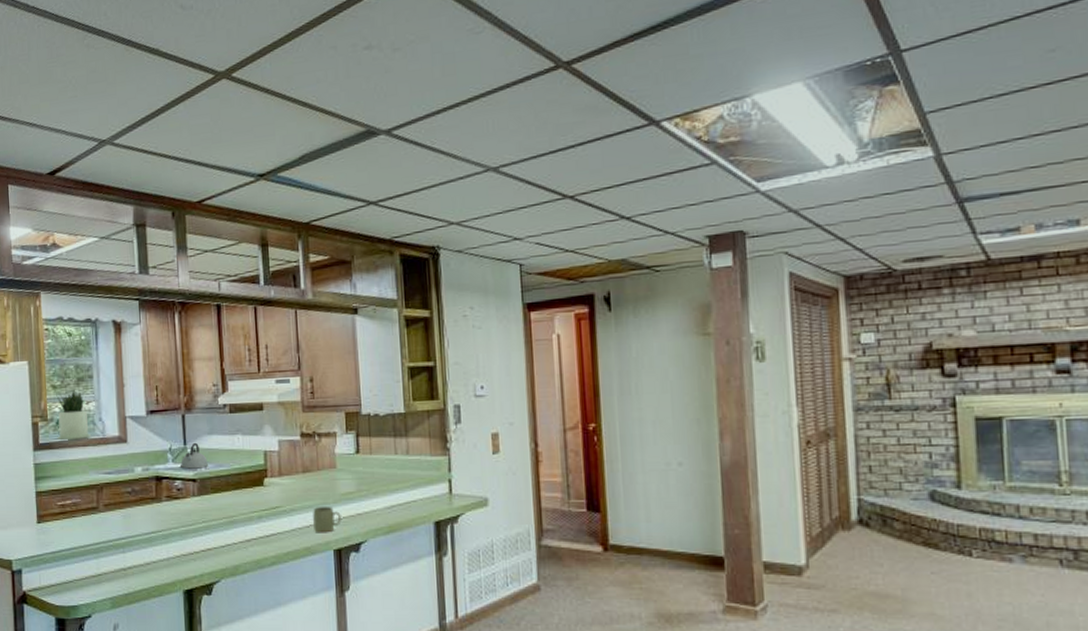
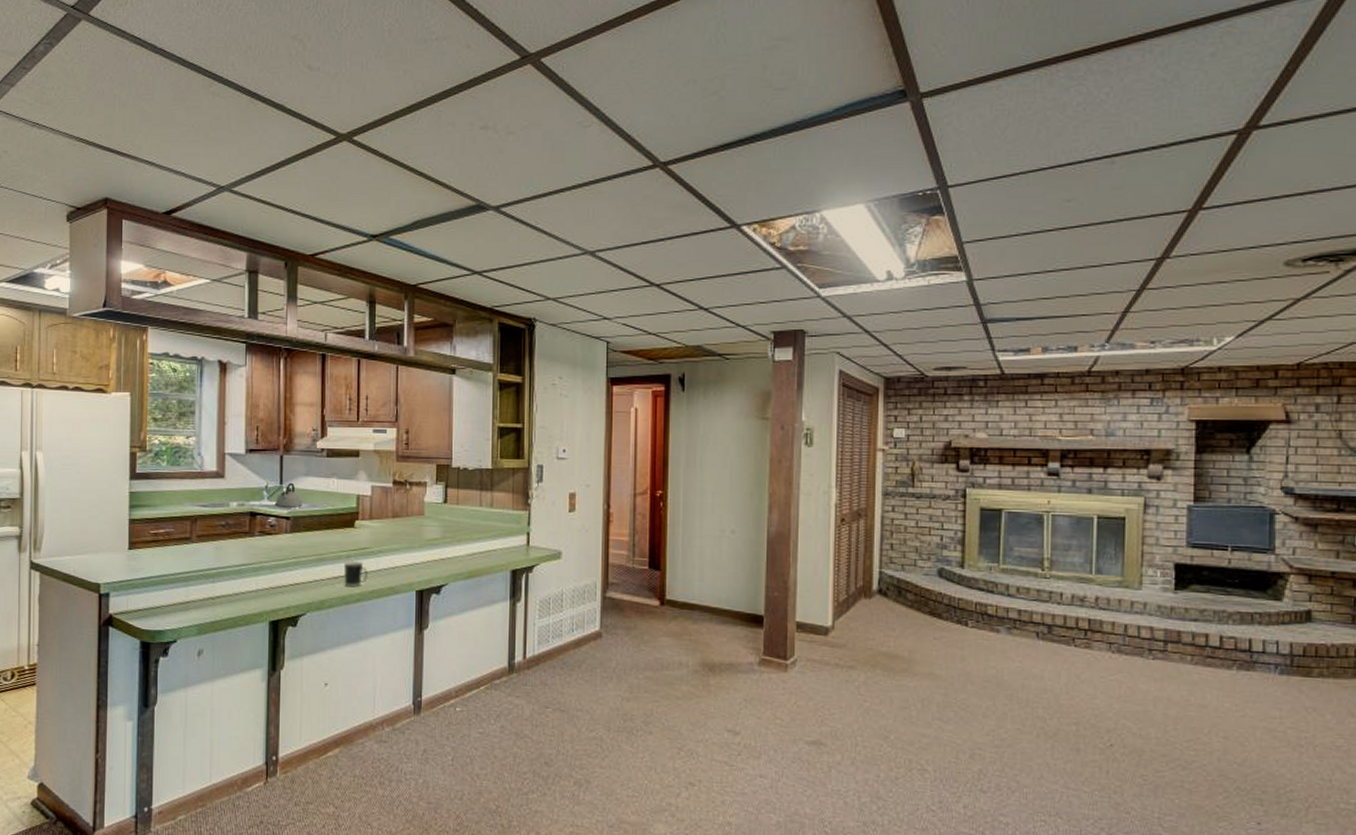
planter: present [56,391,92,441] -> none [153,425,190,472]
mug: none [256,521,281,550] -> present [344,561,368,587]
mug: present [312,507,342,533] -> none [398,550,425,575]

